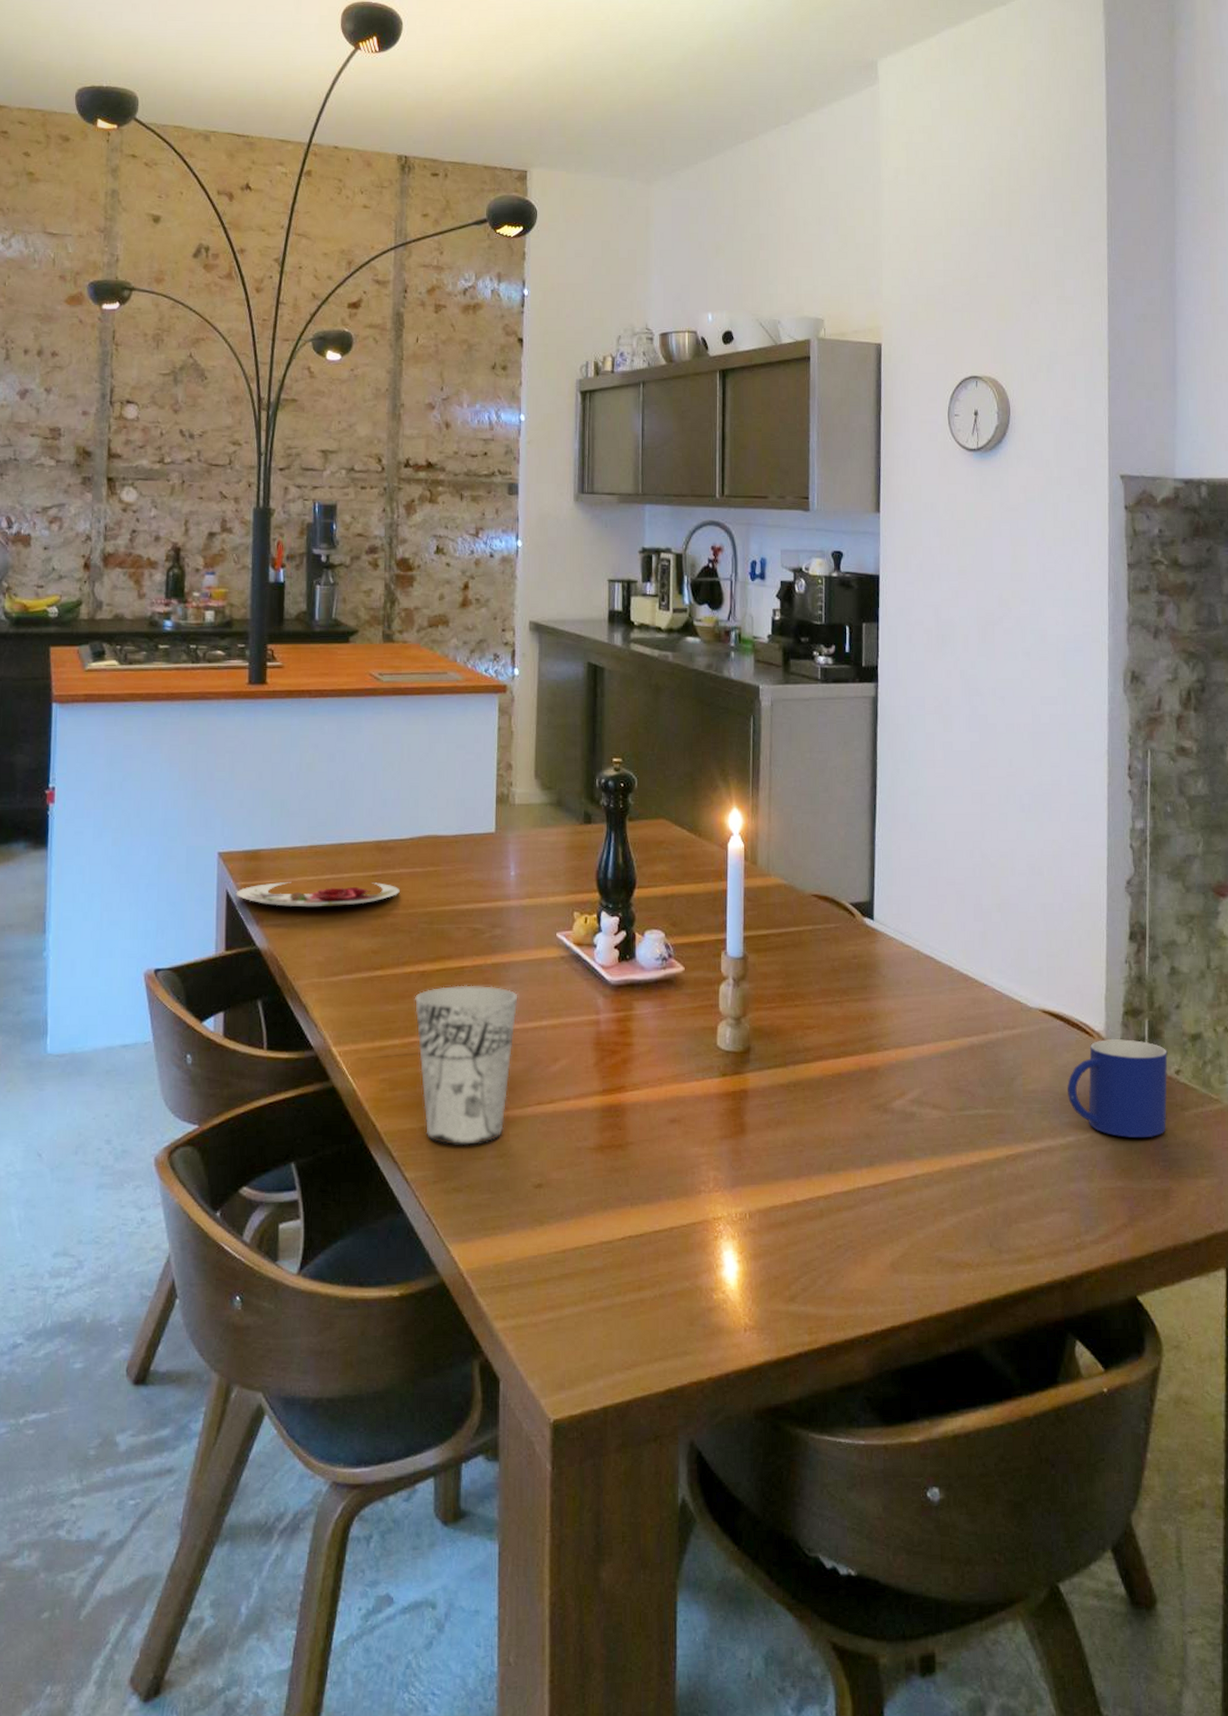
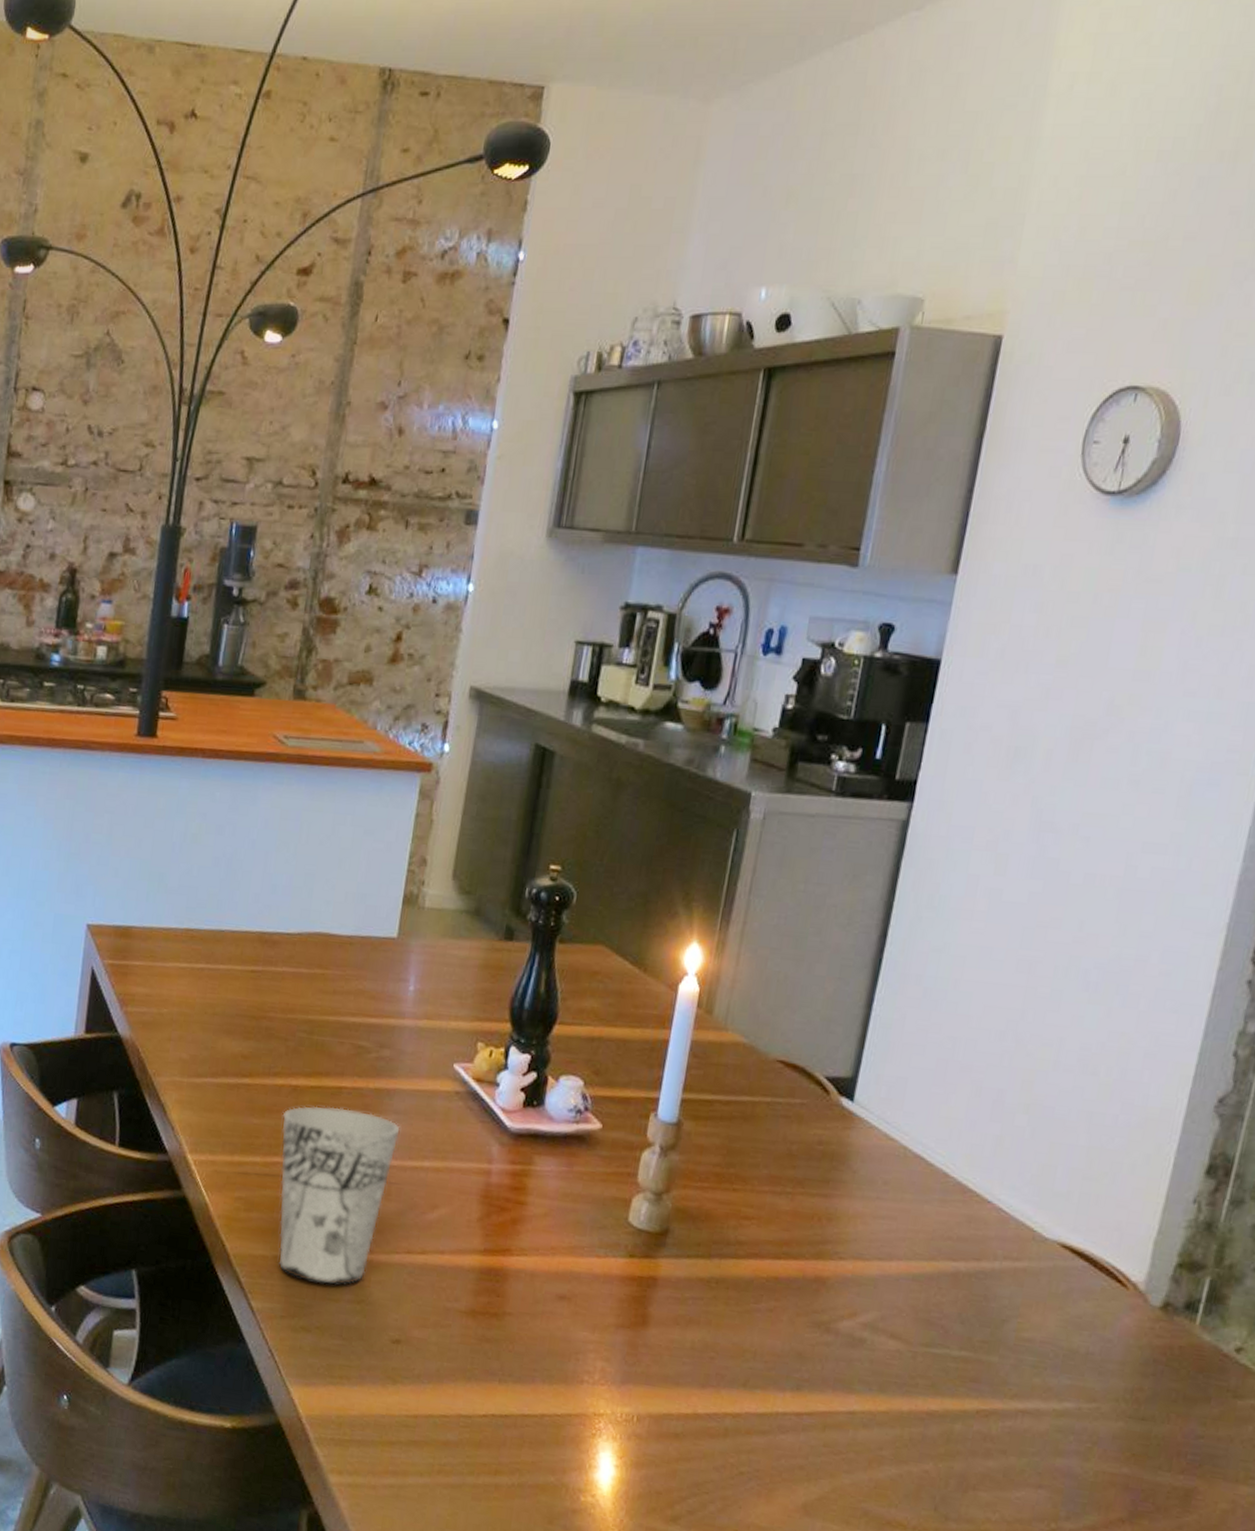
plate: present [236,882,400,907] -> none [101,965,280,1002]
mug: present [1068,1039,1168,1139] -> none [1075,1293,1230,1423]

